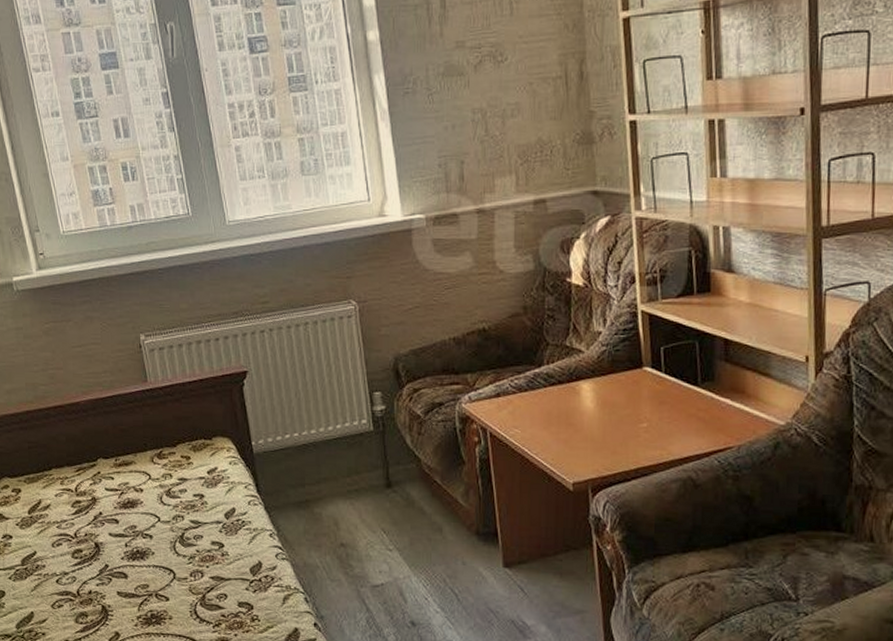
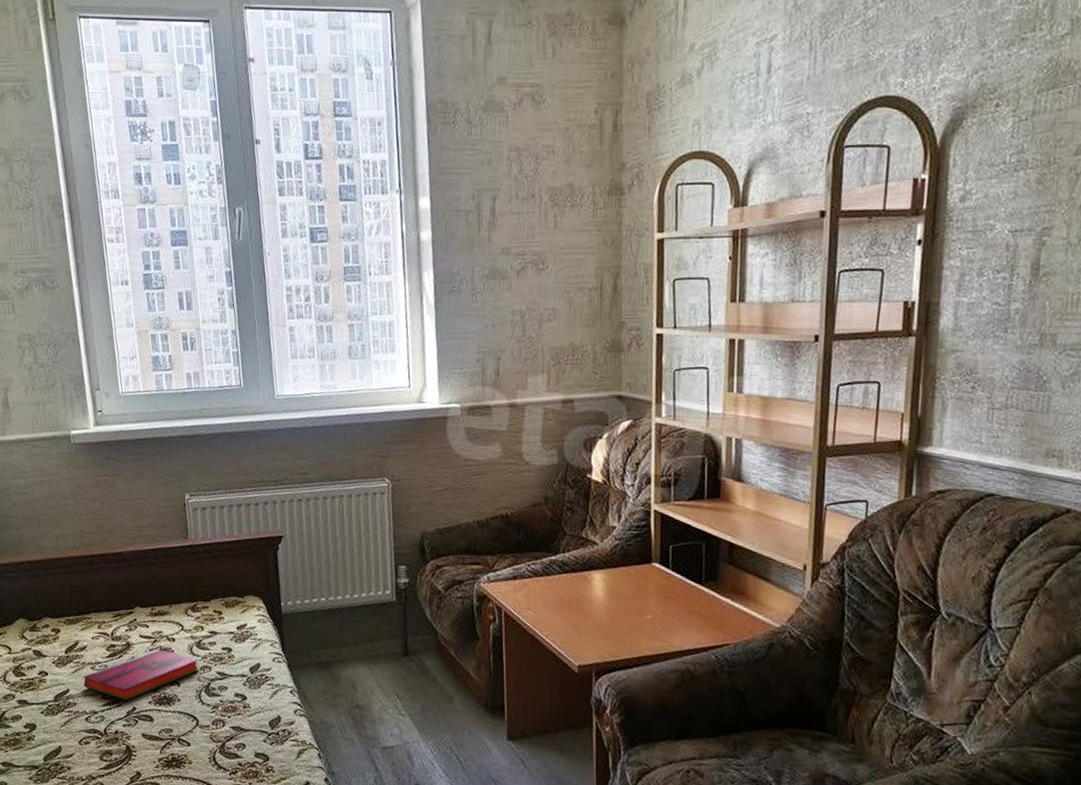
hardback book: none [50,501,171,558] -> present [84,649,199,701]

